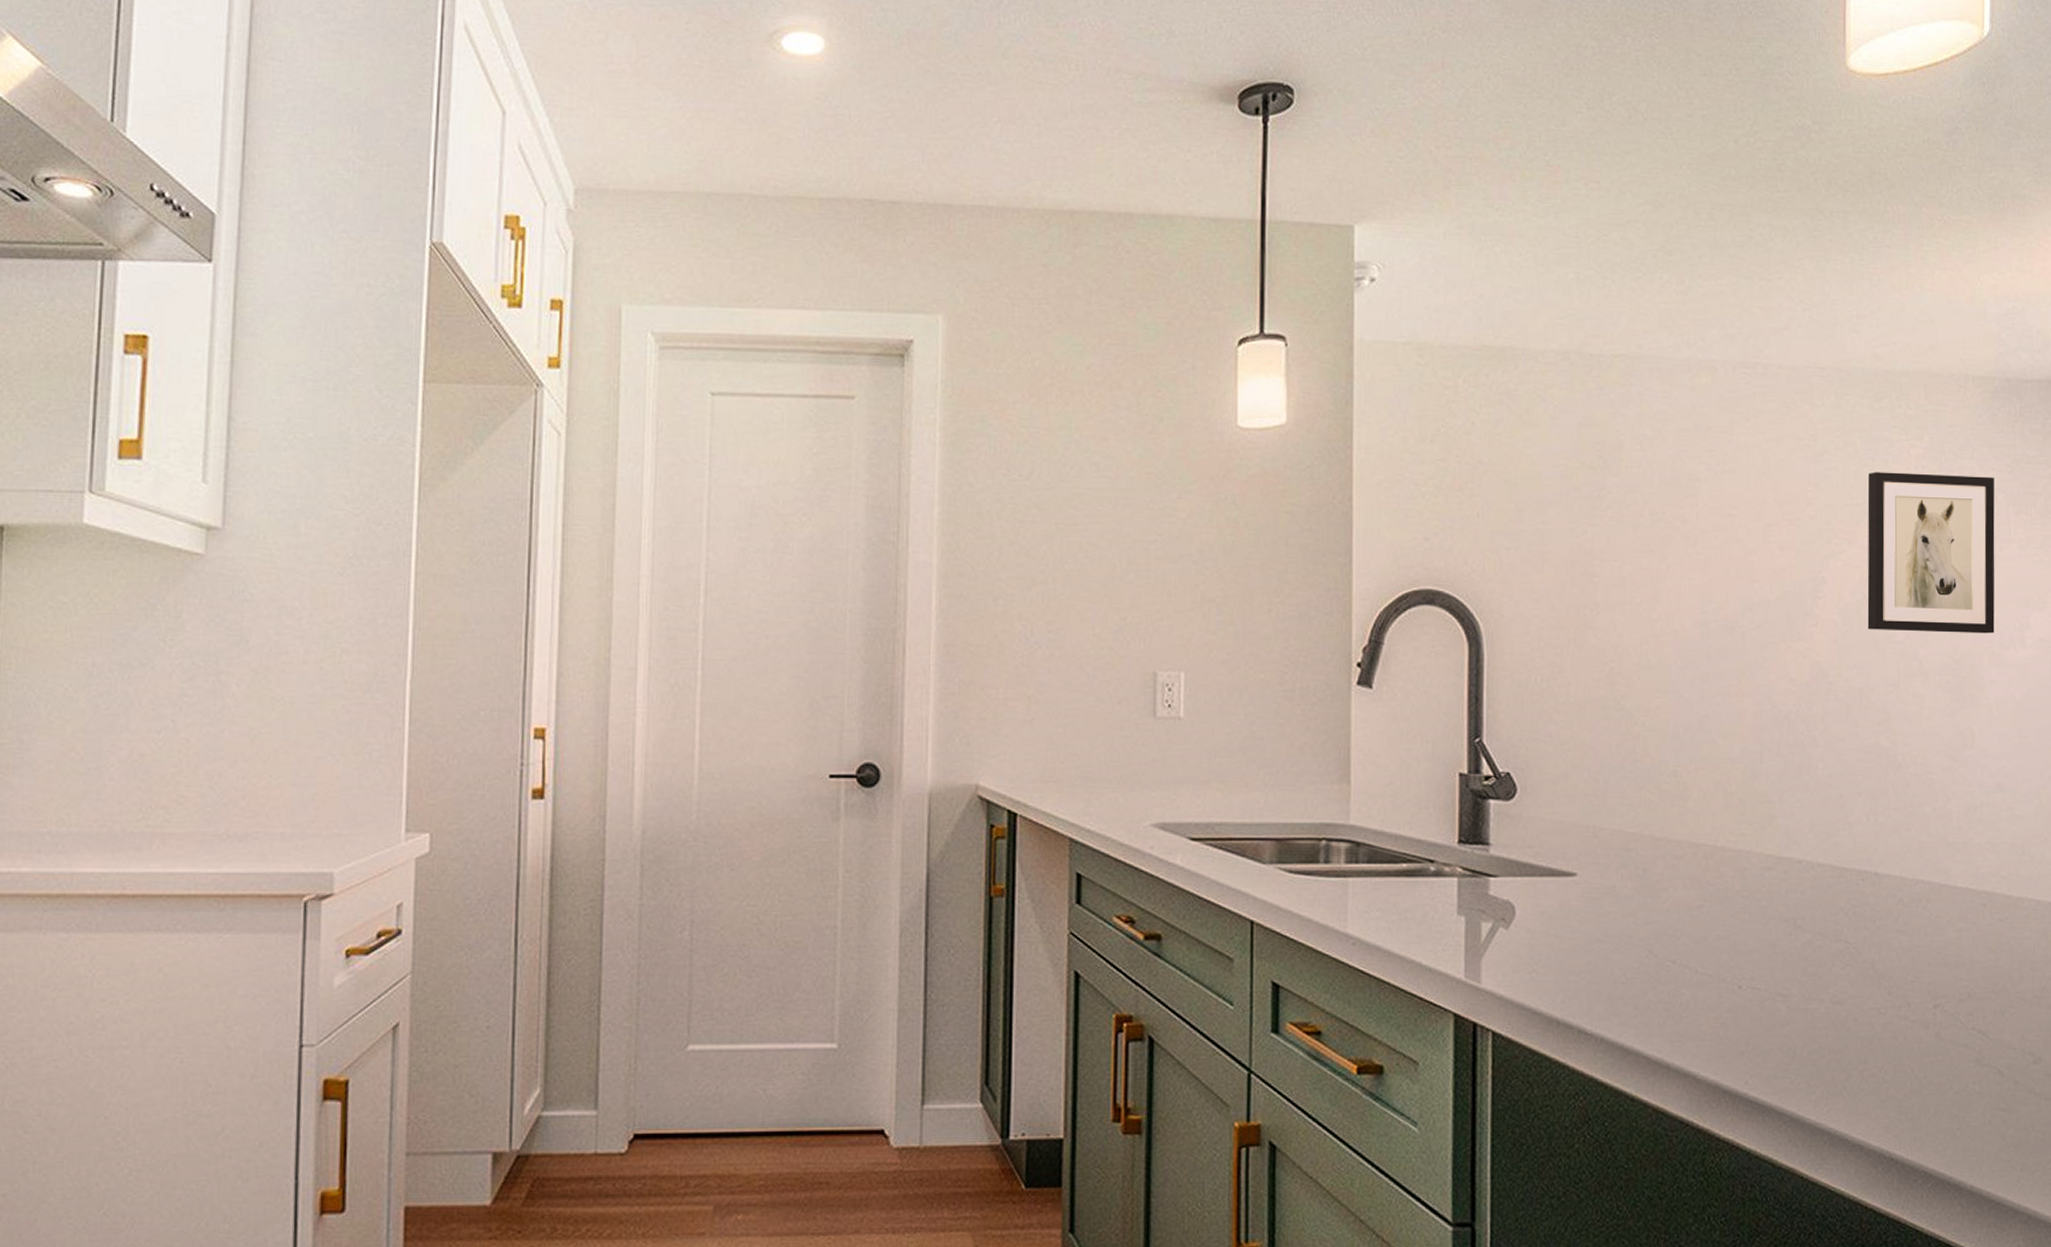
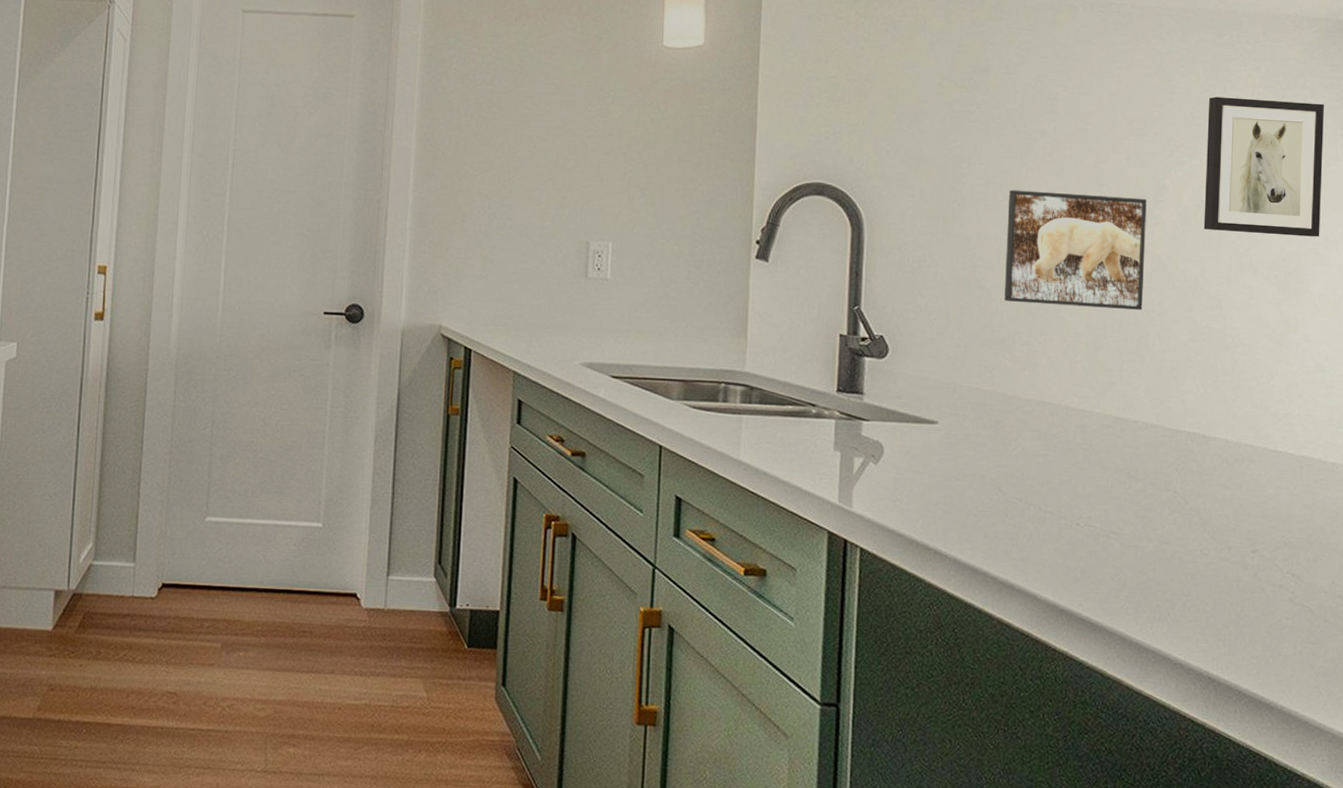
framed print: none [1647,590,1804,728] -> present [1005,189,1147,310]

